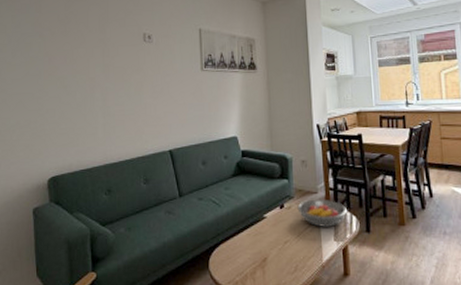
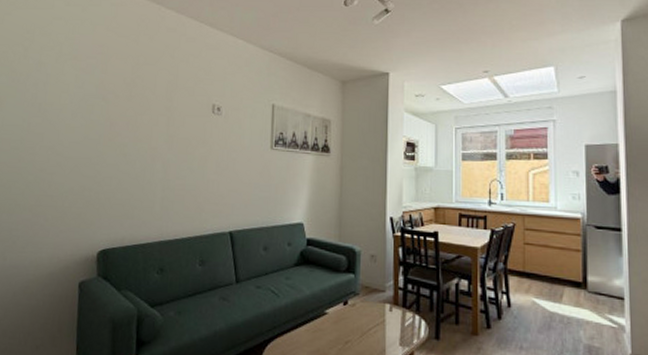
fruit bowl: present [297,199,348,227] -> none [362,297,417,330]

